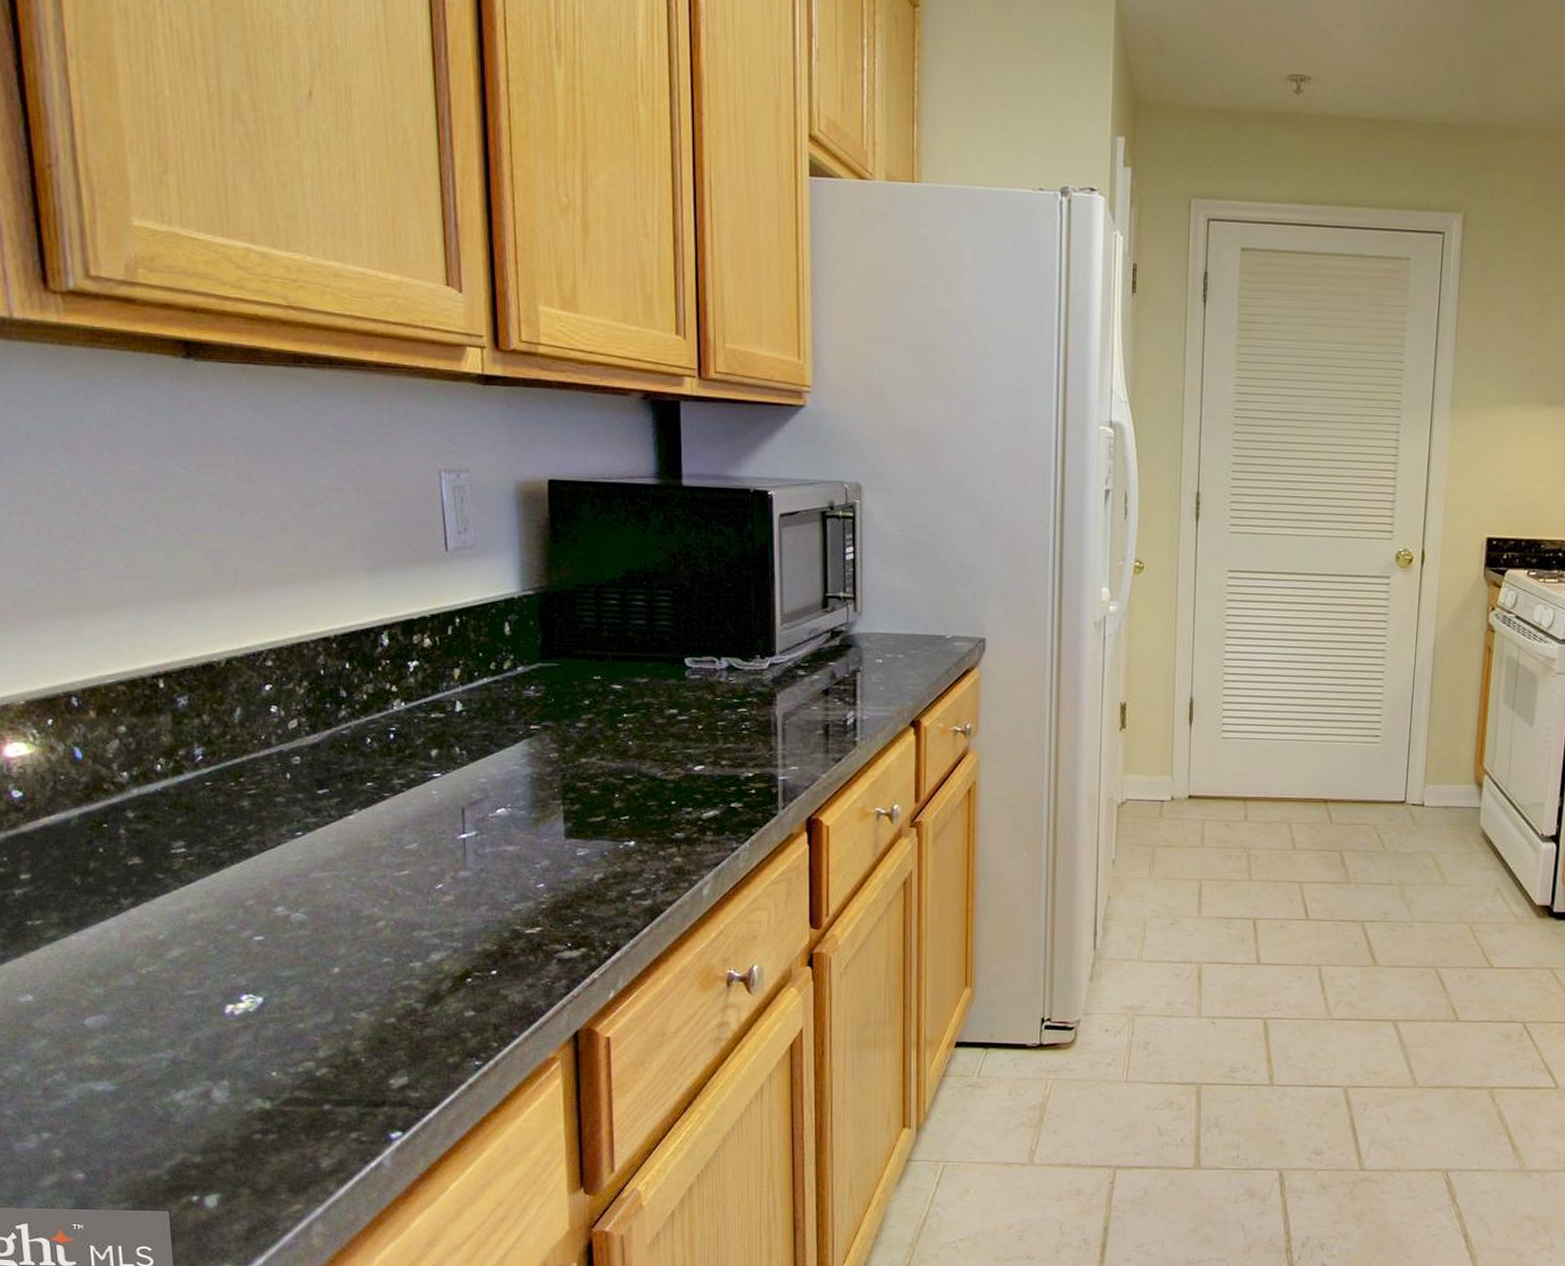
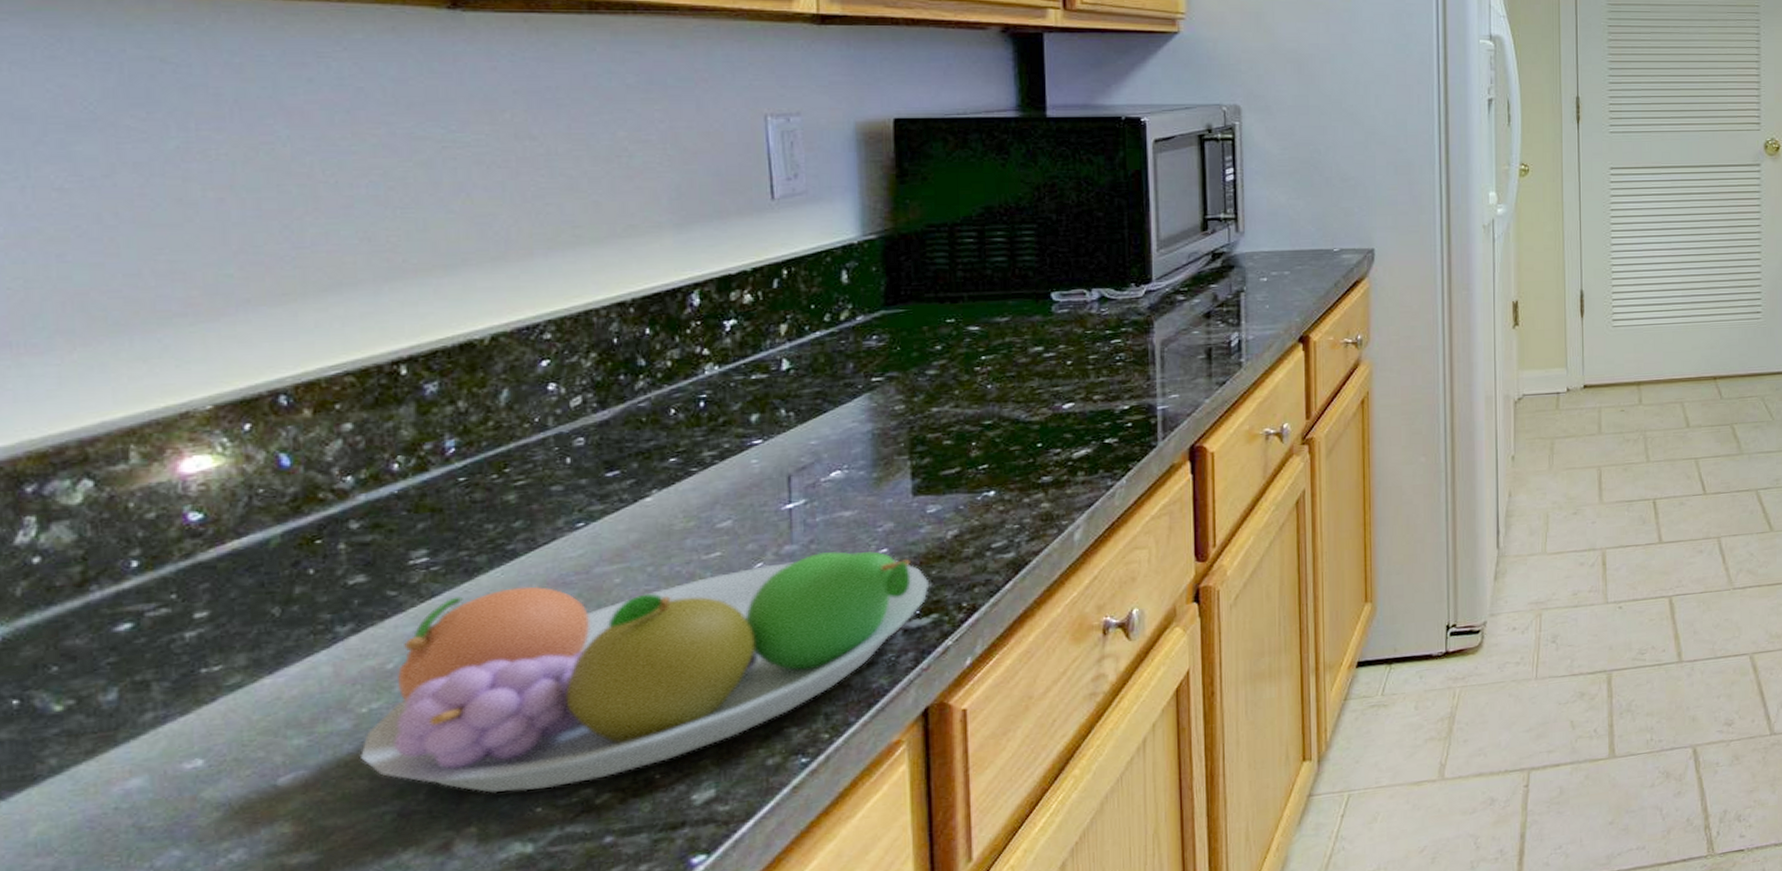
fruit bowl: none [142,880,580,1057] -> present [360,551,930,794]

